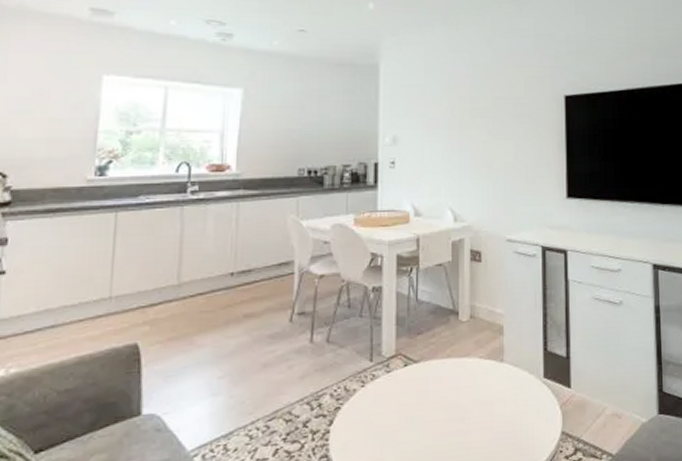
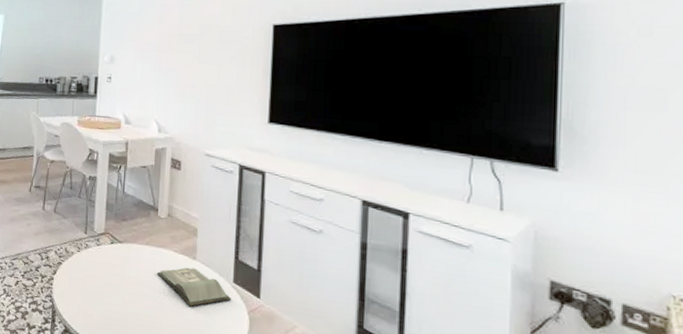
hardback book: none [462,372,542,418] -> present [157,267,231,307]

